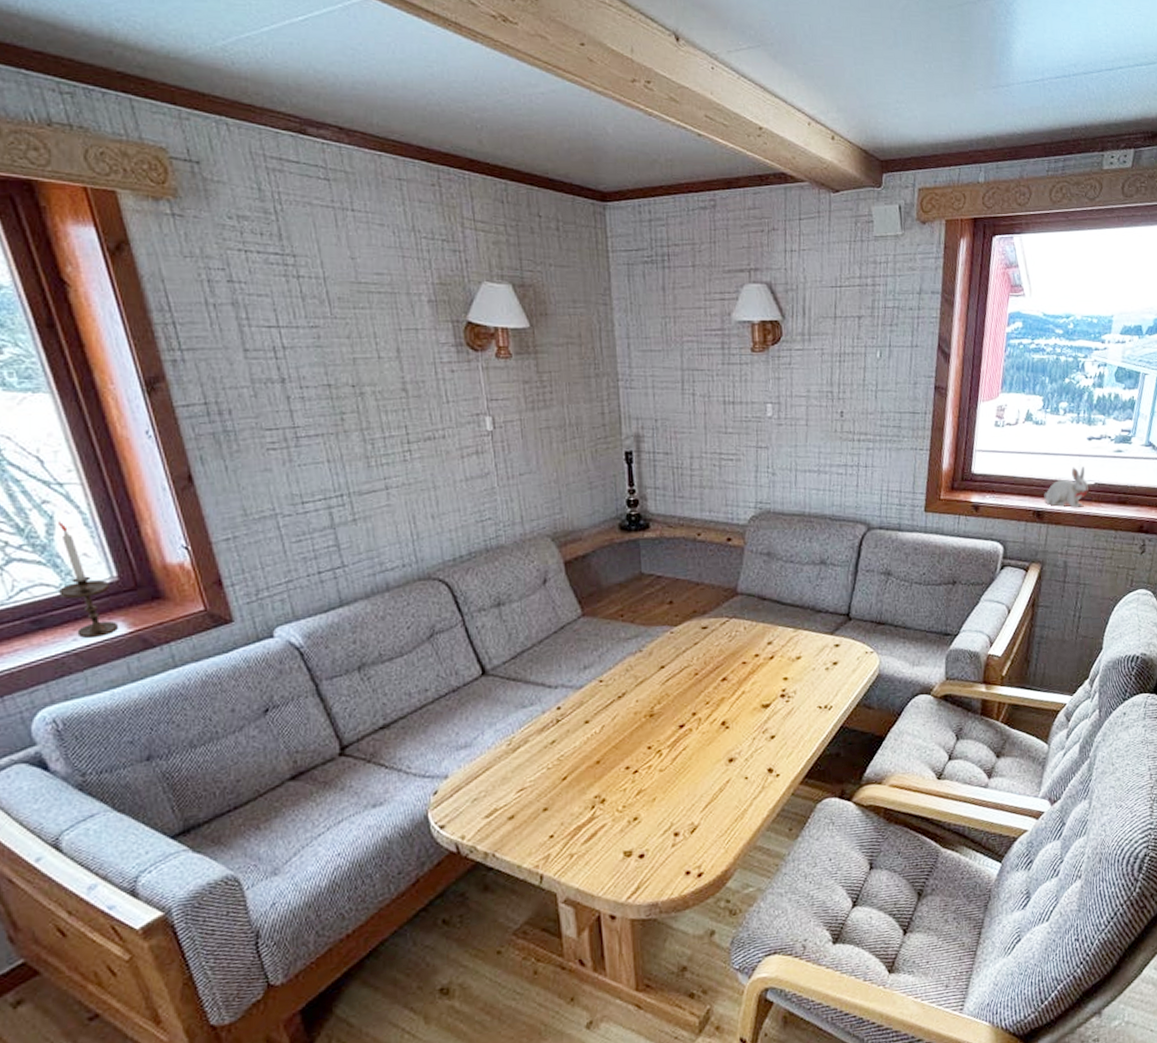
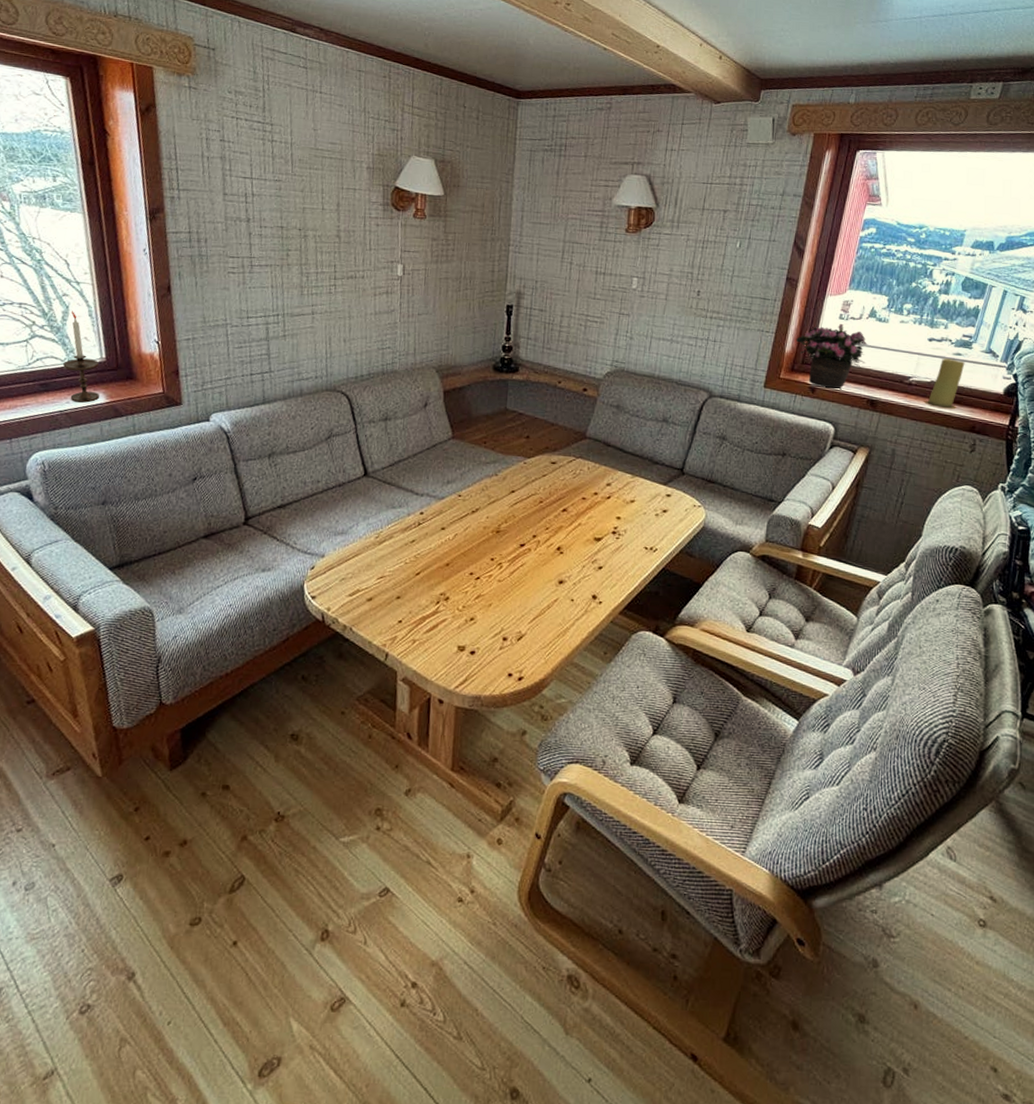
potted flower: none [953,431,1028,505] -> present [797,323,868,389]
decorative figurine: present [1044,466,1088,509] -> none [879,364,924,403]
candle: none [1091,457,1127,512] -> present [925,358,965,410]

